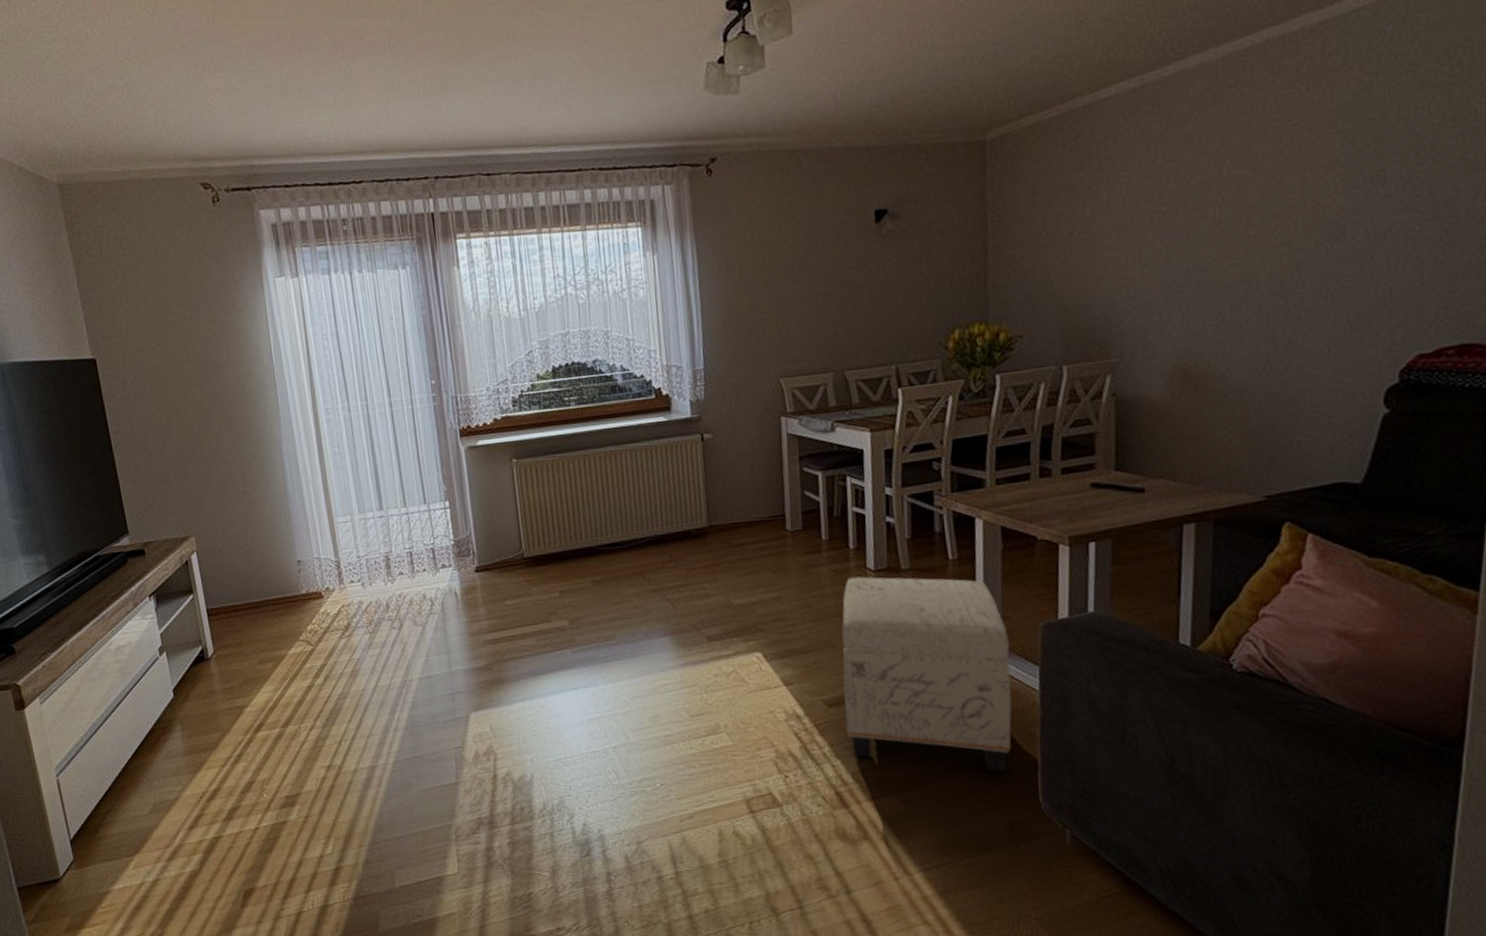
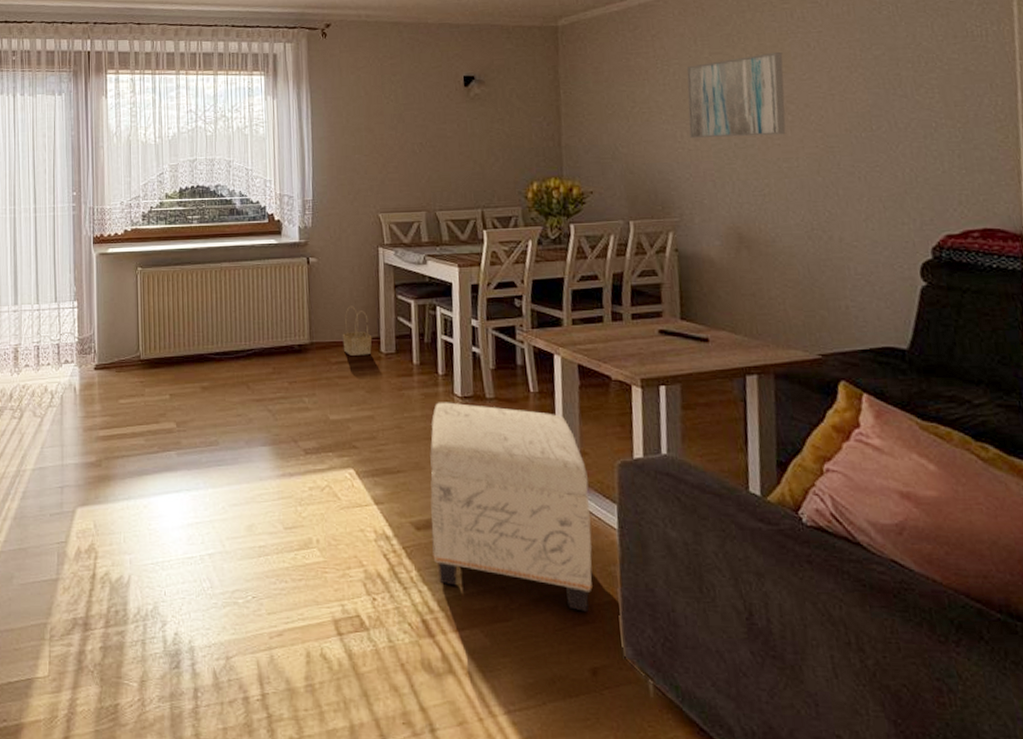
basket: none [743,483,777,536] -> present [342,306,373,356]
wall art: none [1135,152,1250,266] -> present [687,51,786,139]

